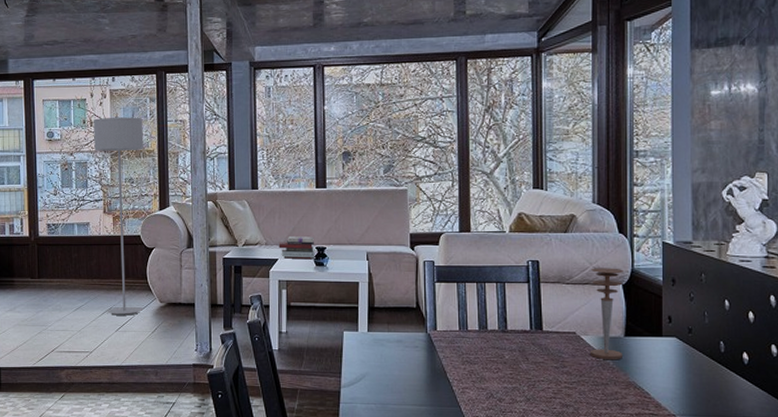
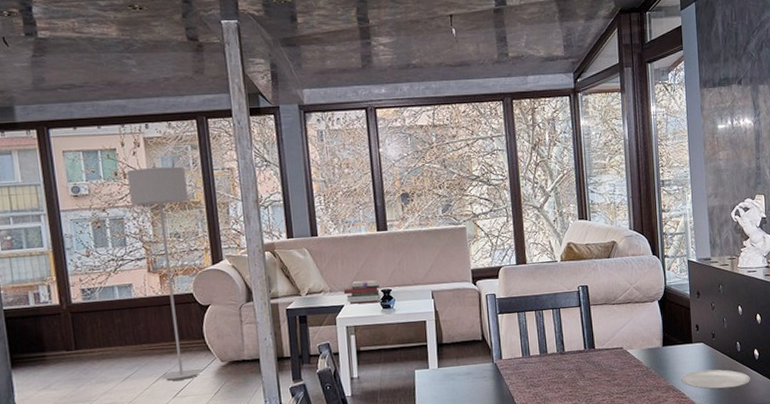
candlestick: present [591,268,623,360] -> none [632,286,662,369]
plate: none [645,369,735,395] -> present [680,369,750,390]

